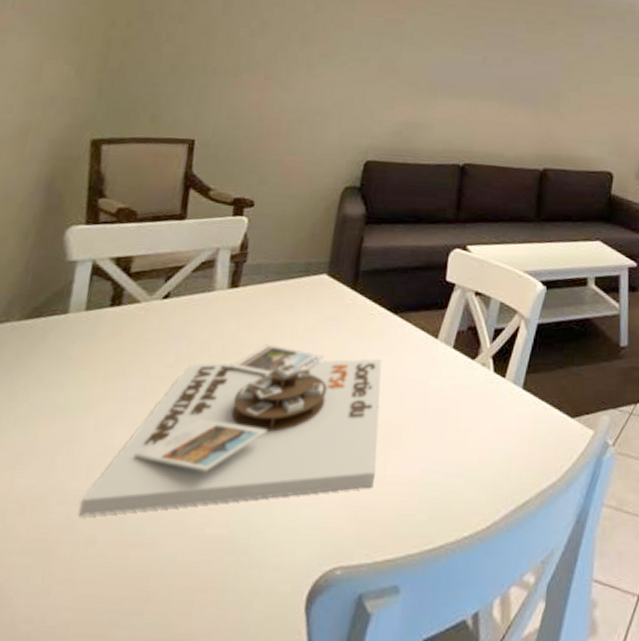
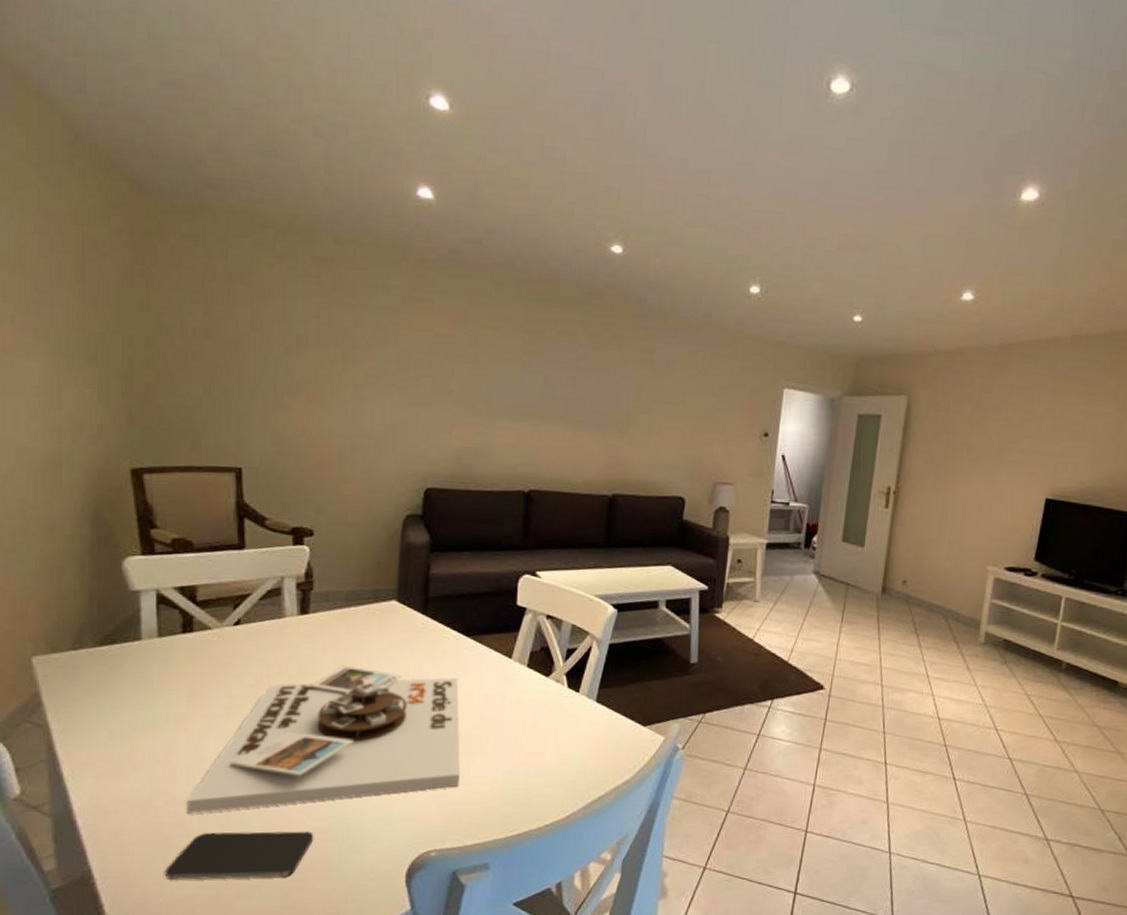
smartphone: none [41,539,212,602] -> present [165,831,314,881]

